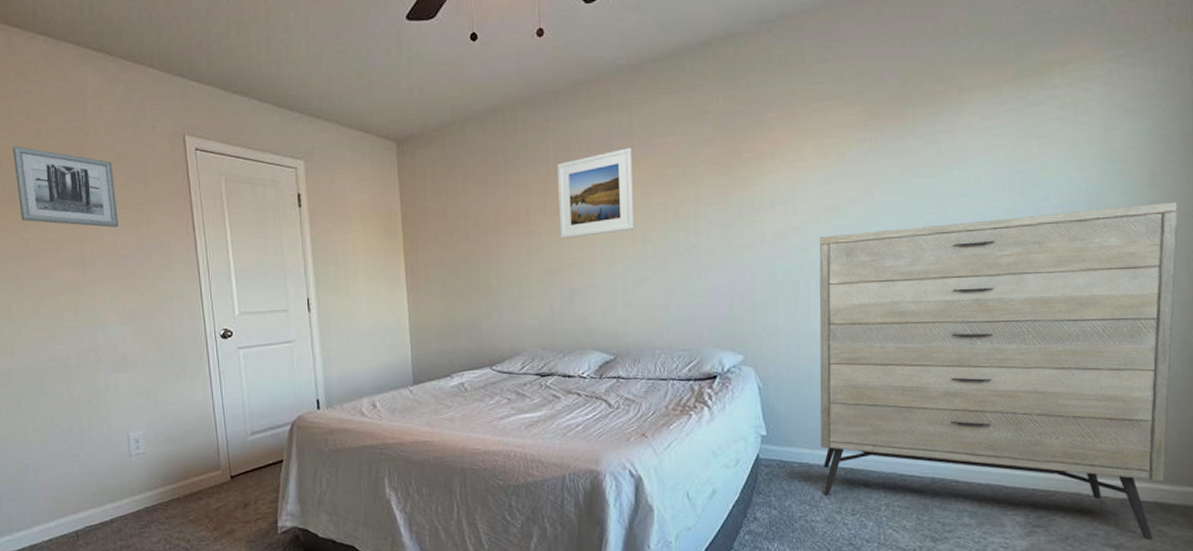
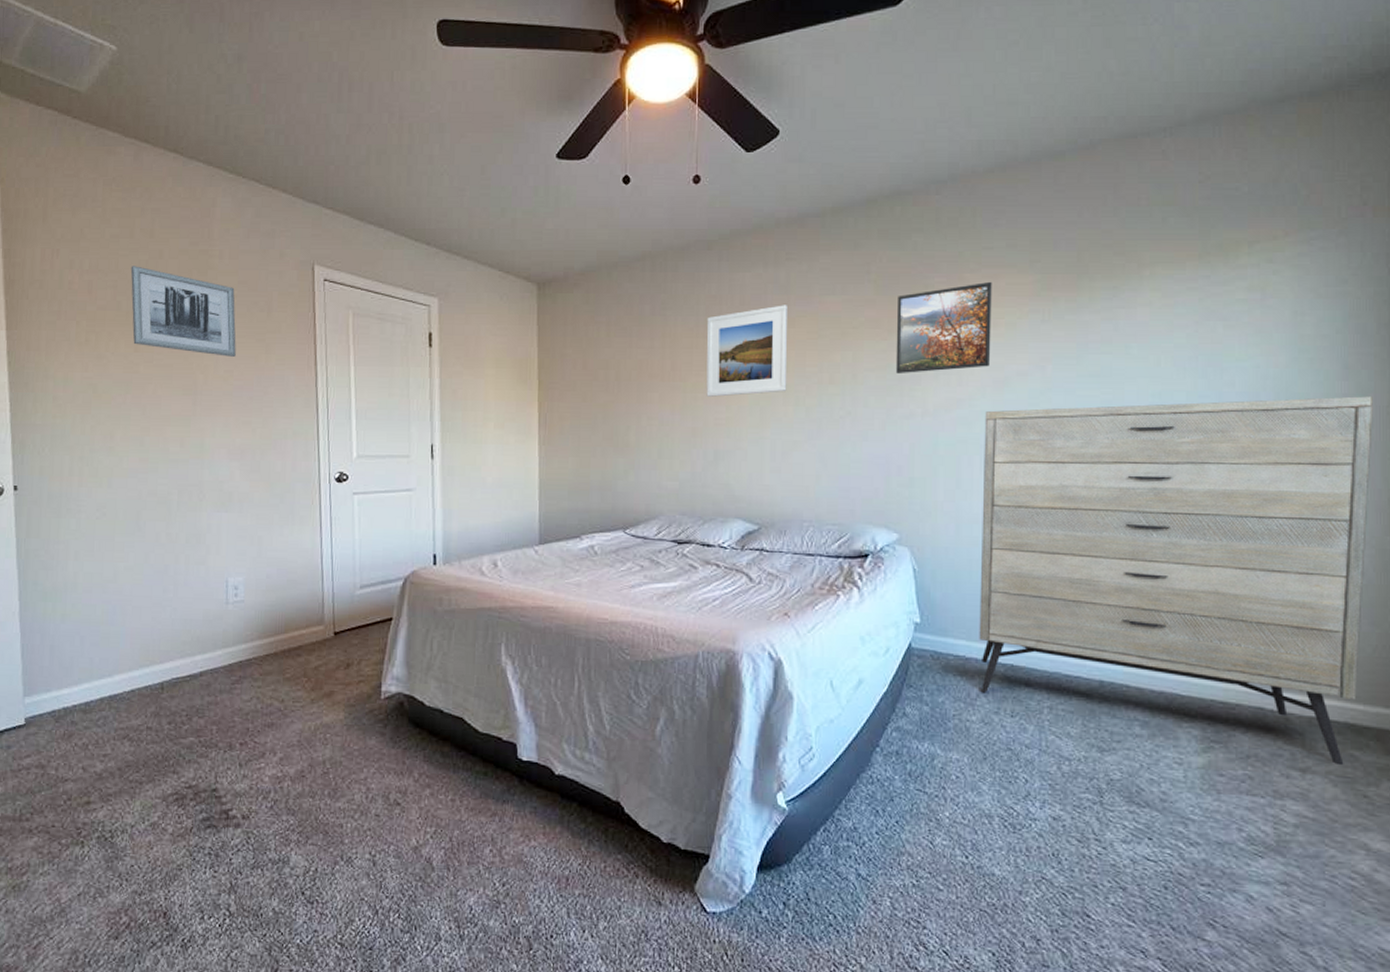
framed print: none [734,114,823,207] -> present [895,281,992,375]

